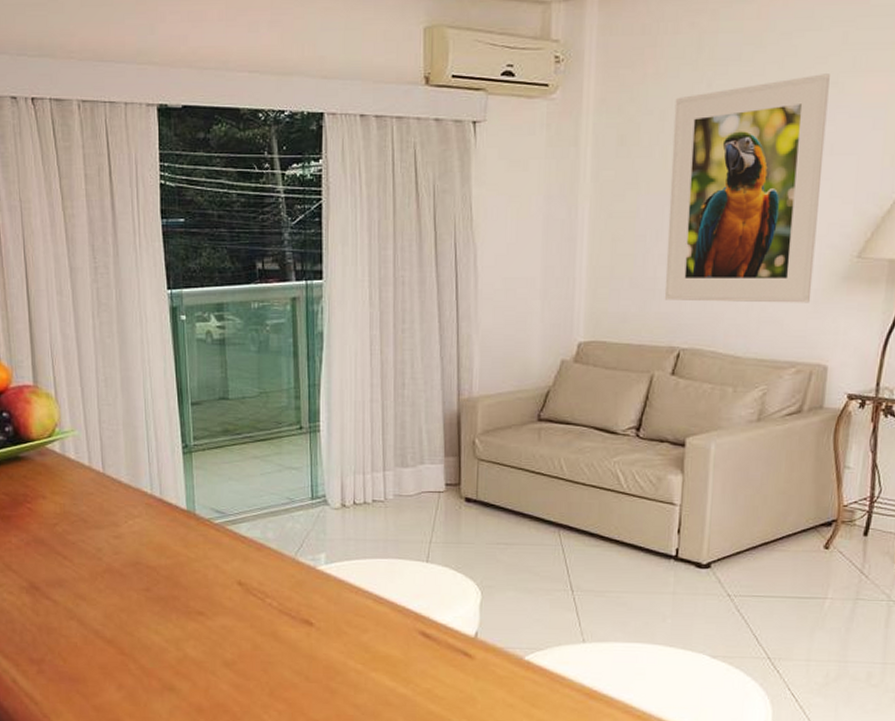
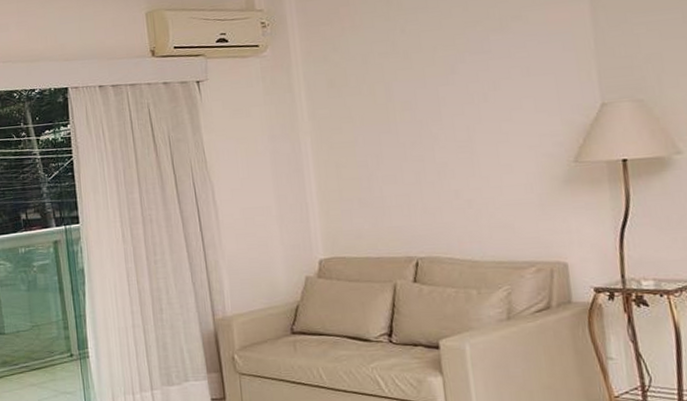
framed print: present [664,74,830,303] -> none [374,10,537,216]

